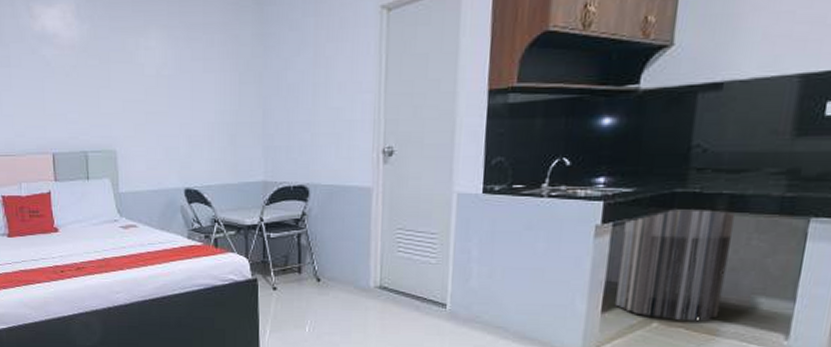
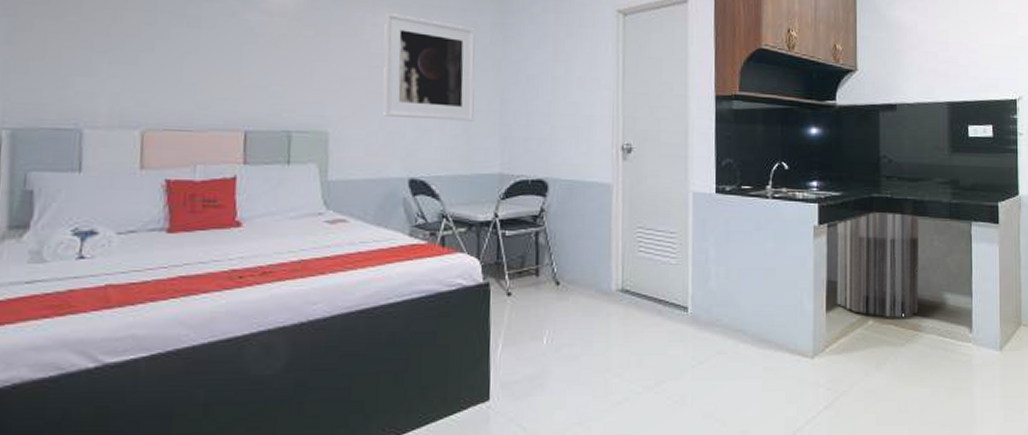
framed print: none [155,35,240,135] -> present [383,13,476,122]

